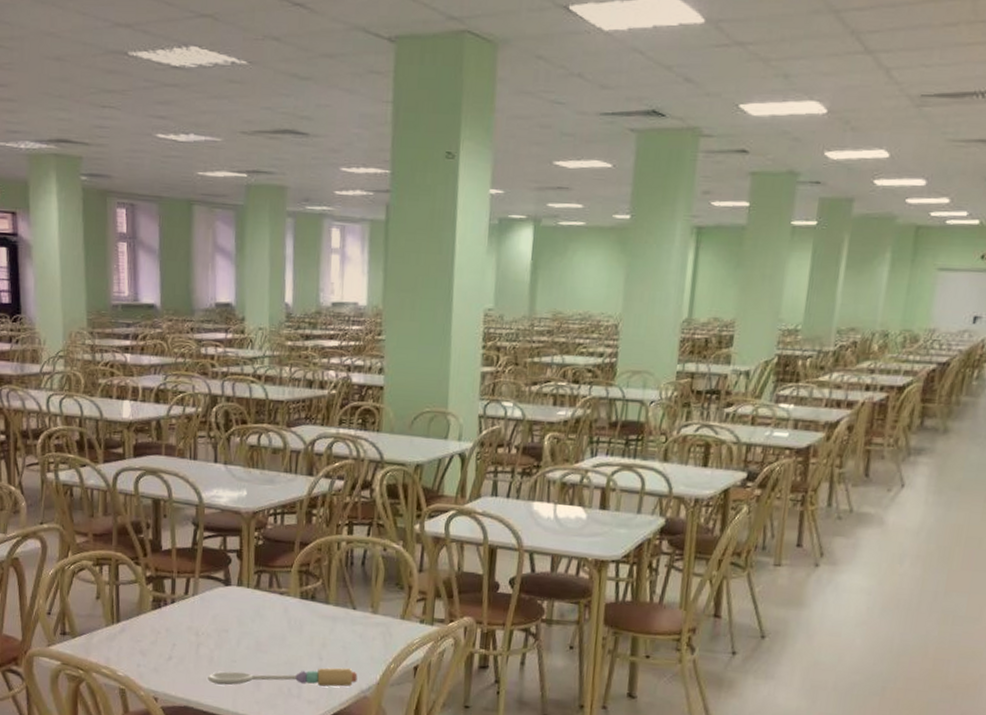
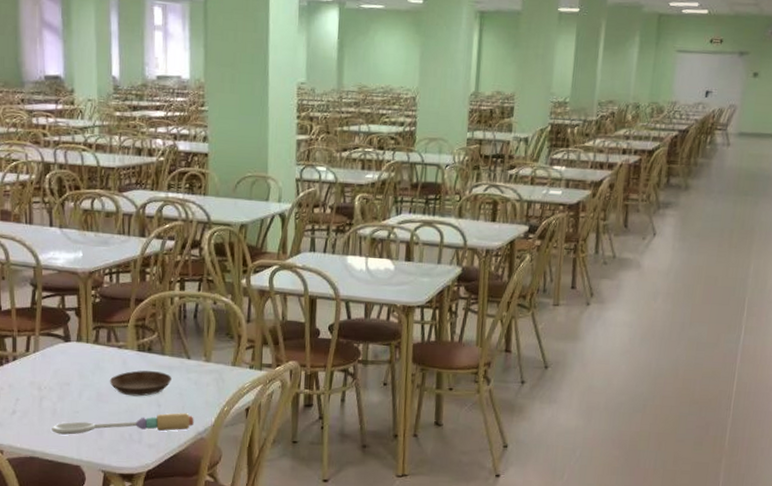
saucer: none [269,619,335,648] -> present [109,370,172,397]

